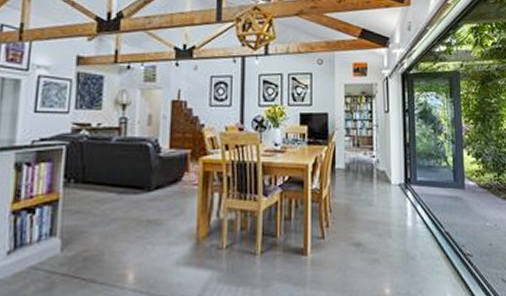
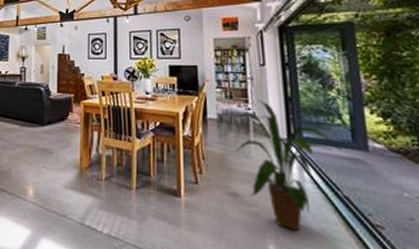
house plant: none [355,147,446,271] -> present [229,100,342,231]

